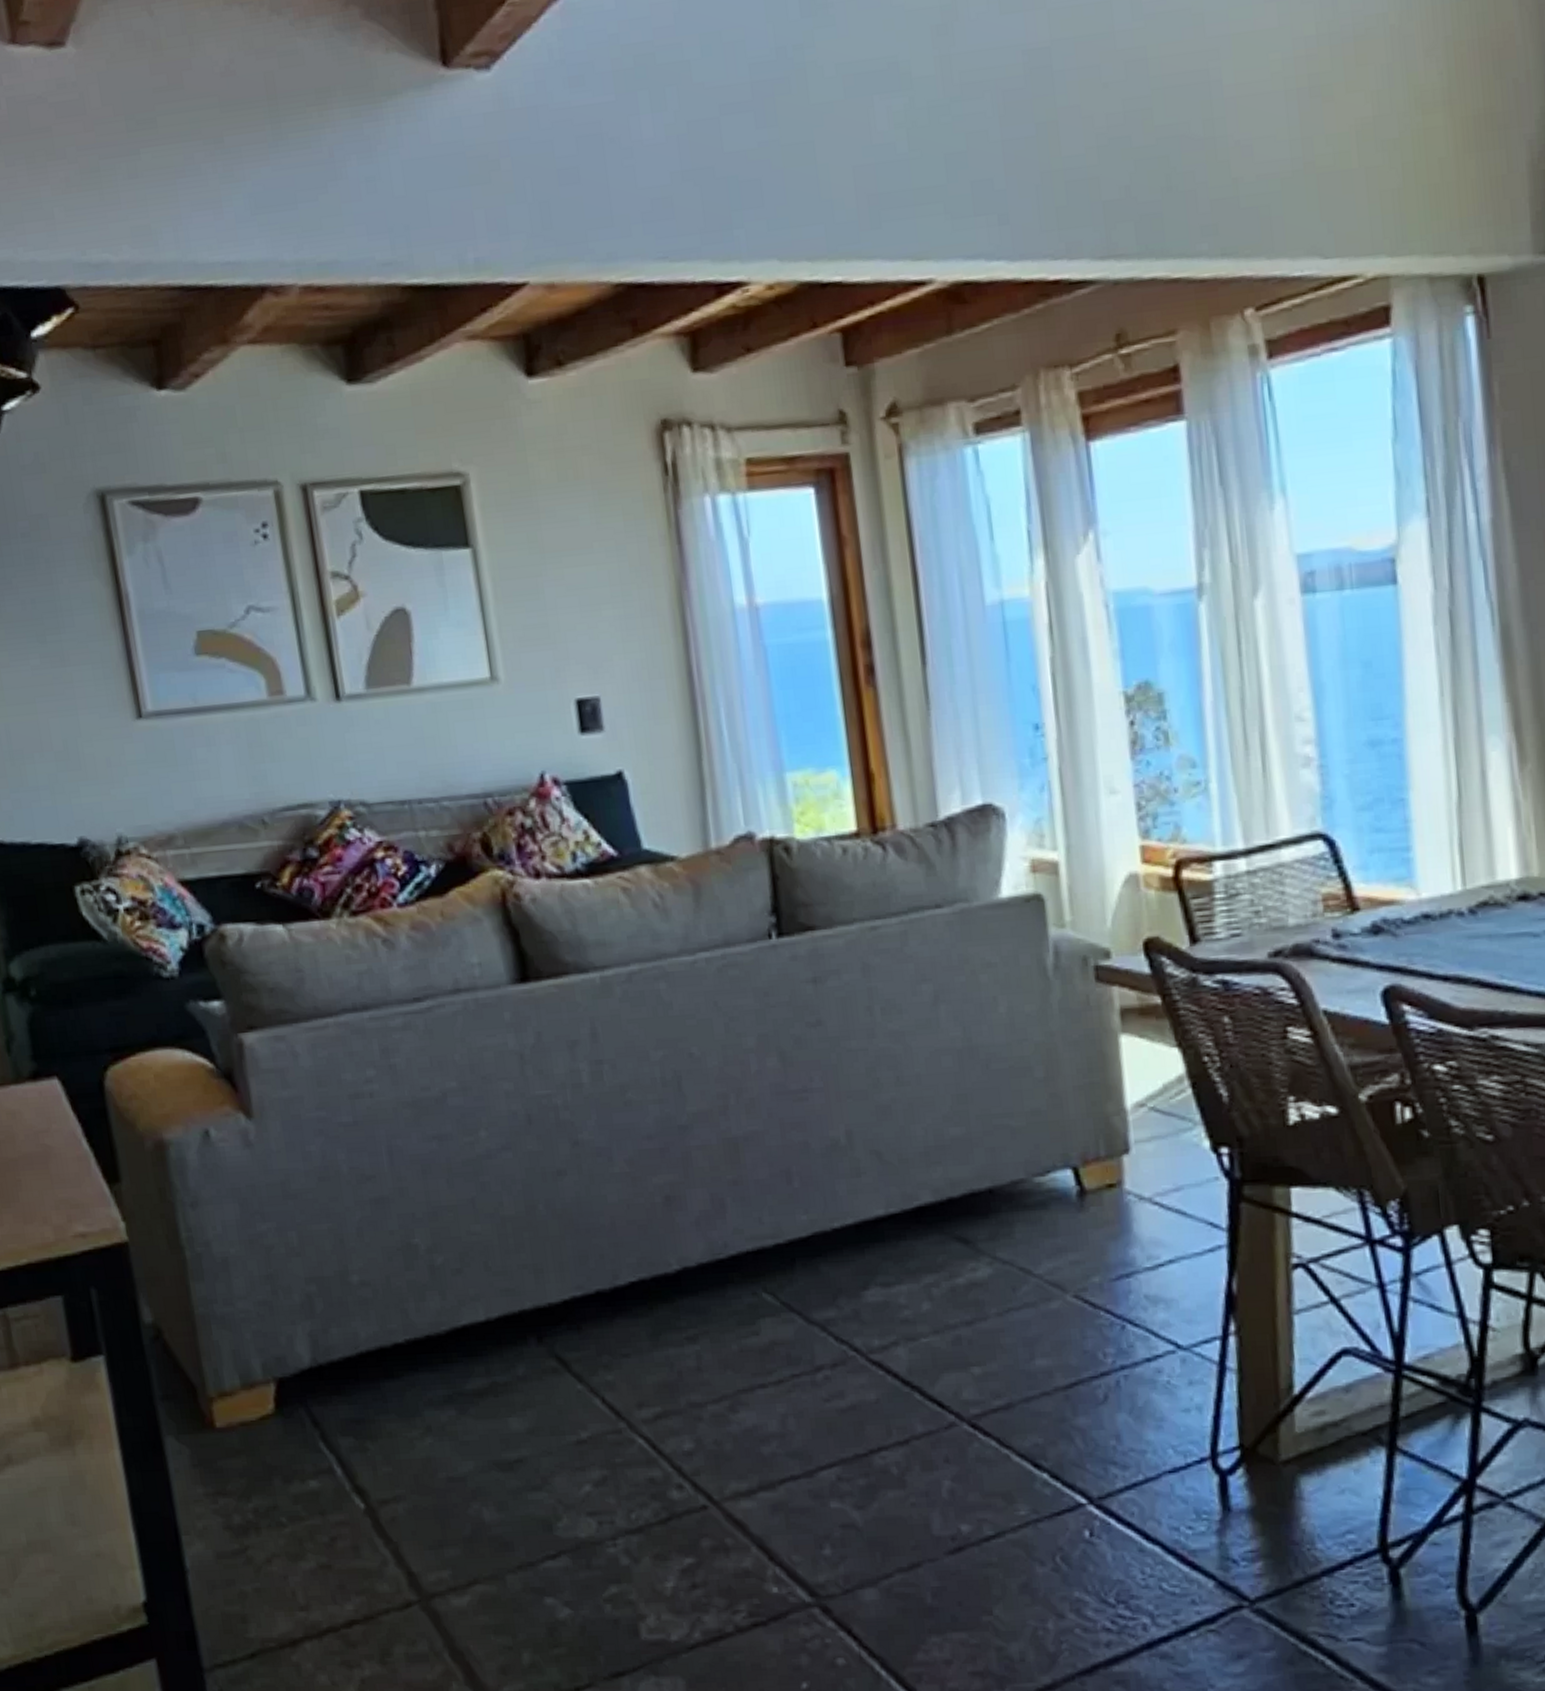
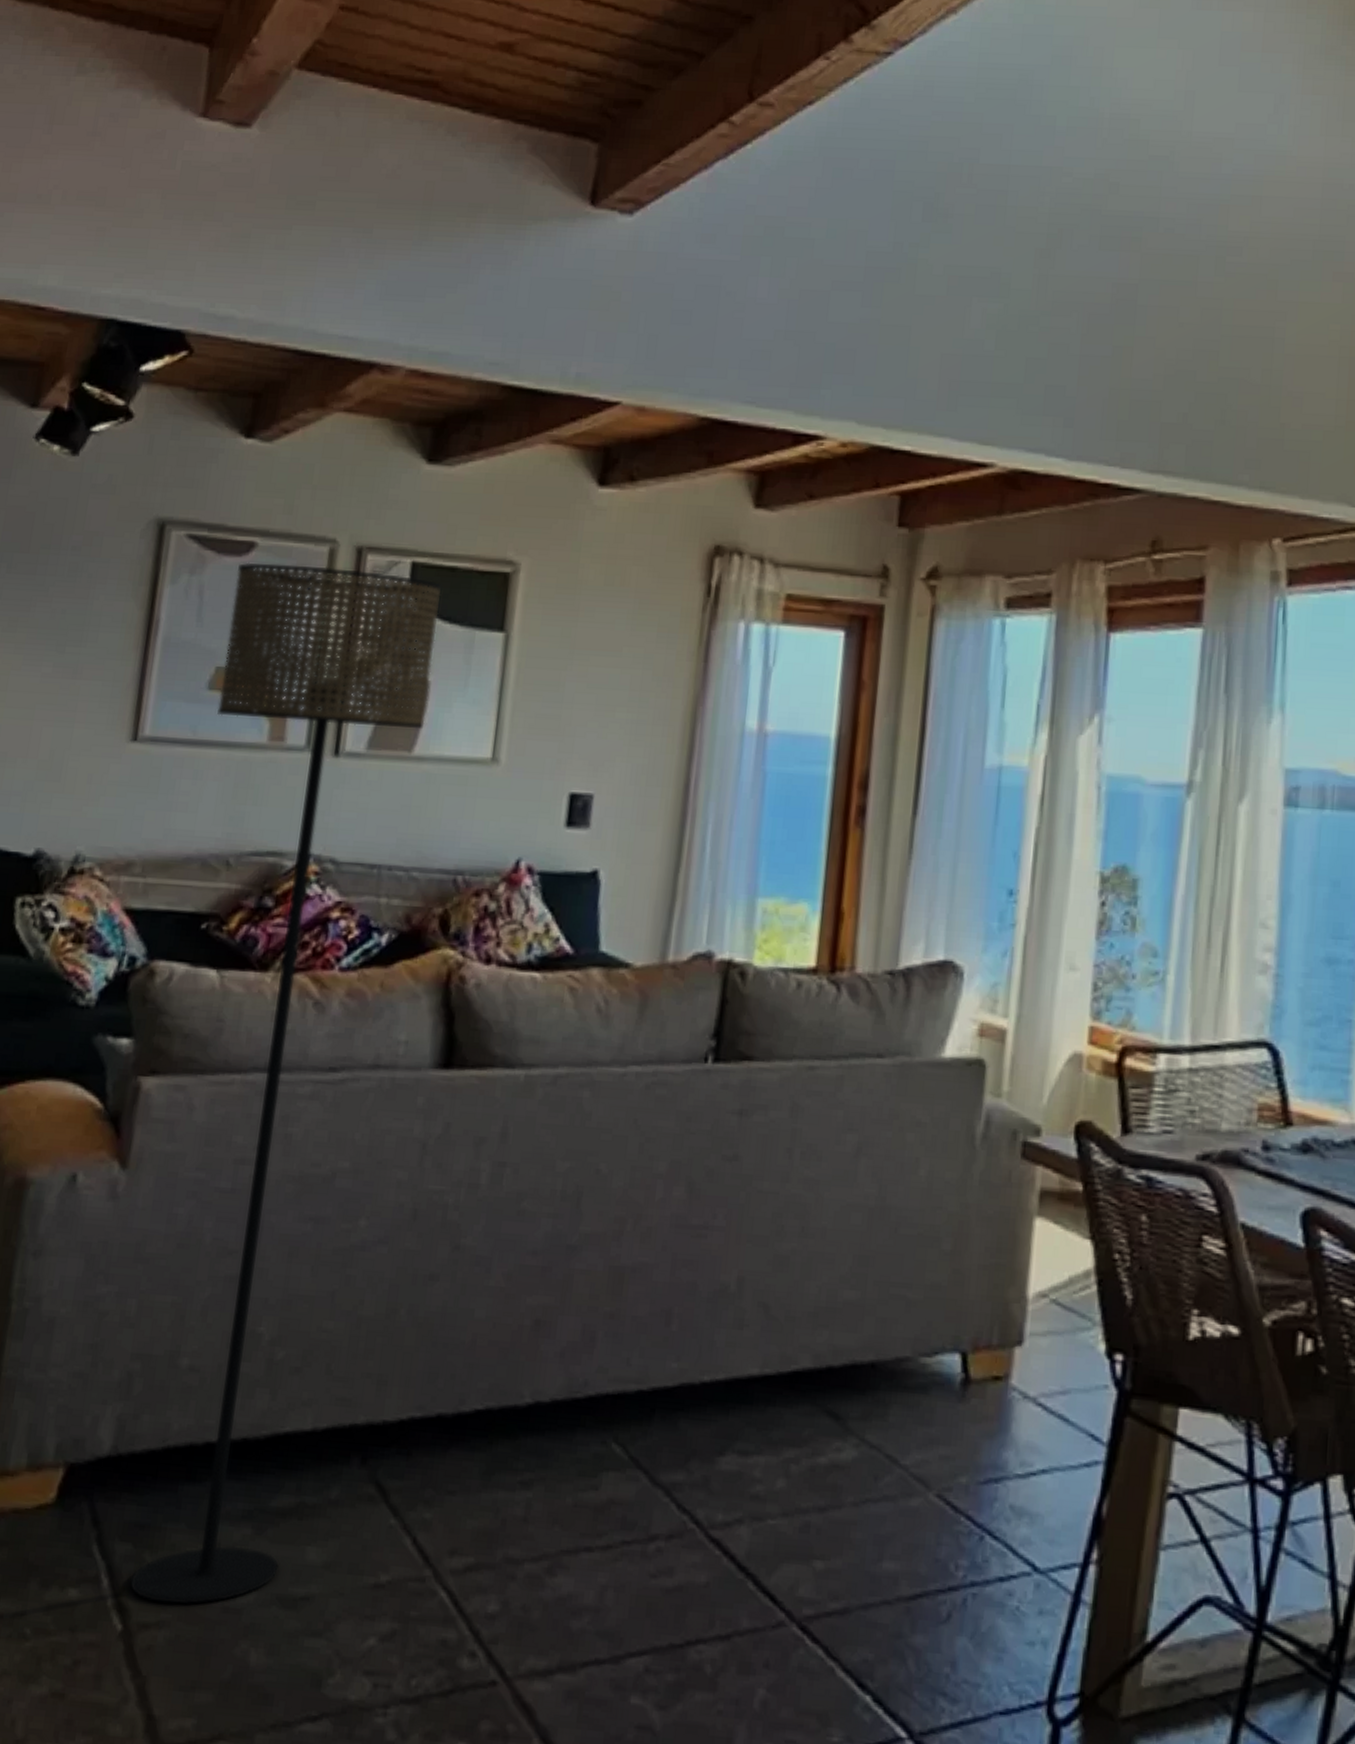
floor lamp: none [189,506,488,1482] -> present [130,562,442,1606]

